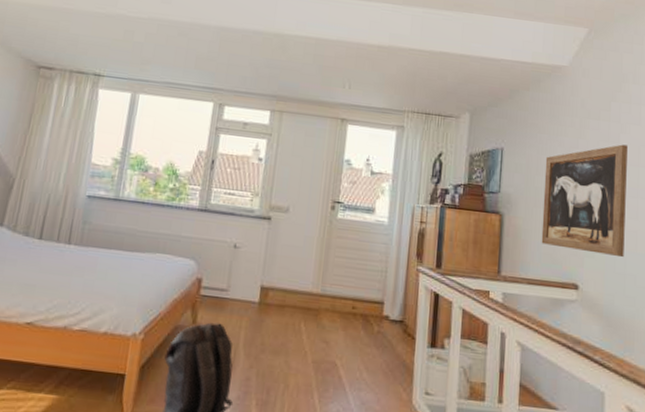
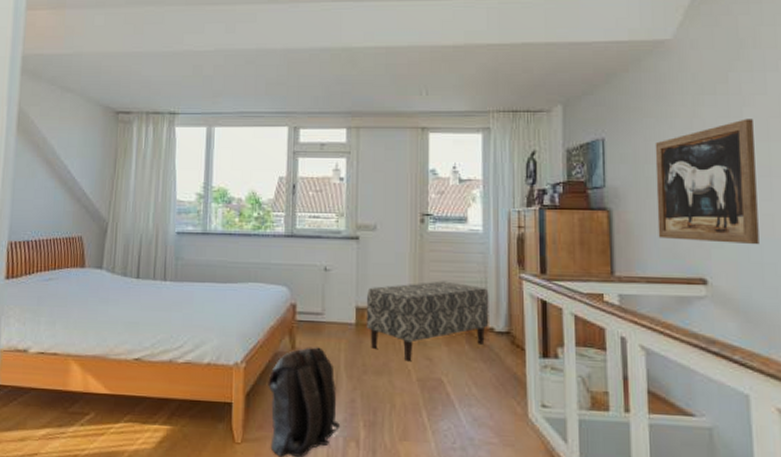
bench: none [269,267,388,344] -> present [366,281,489,362]

